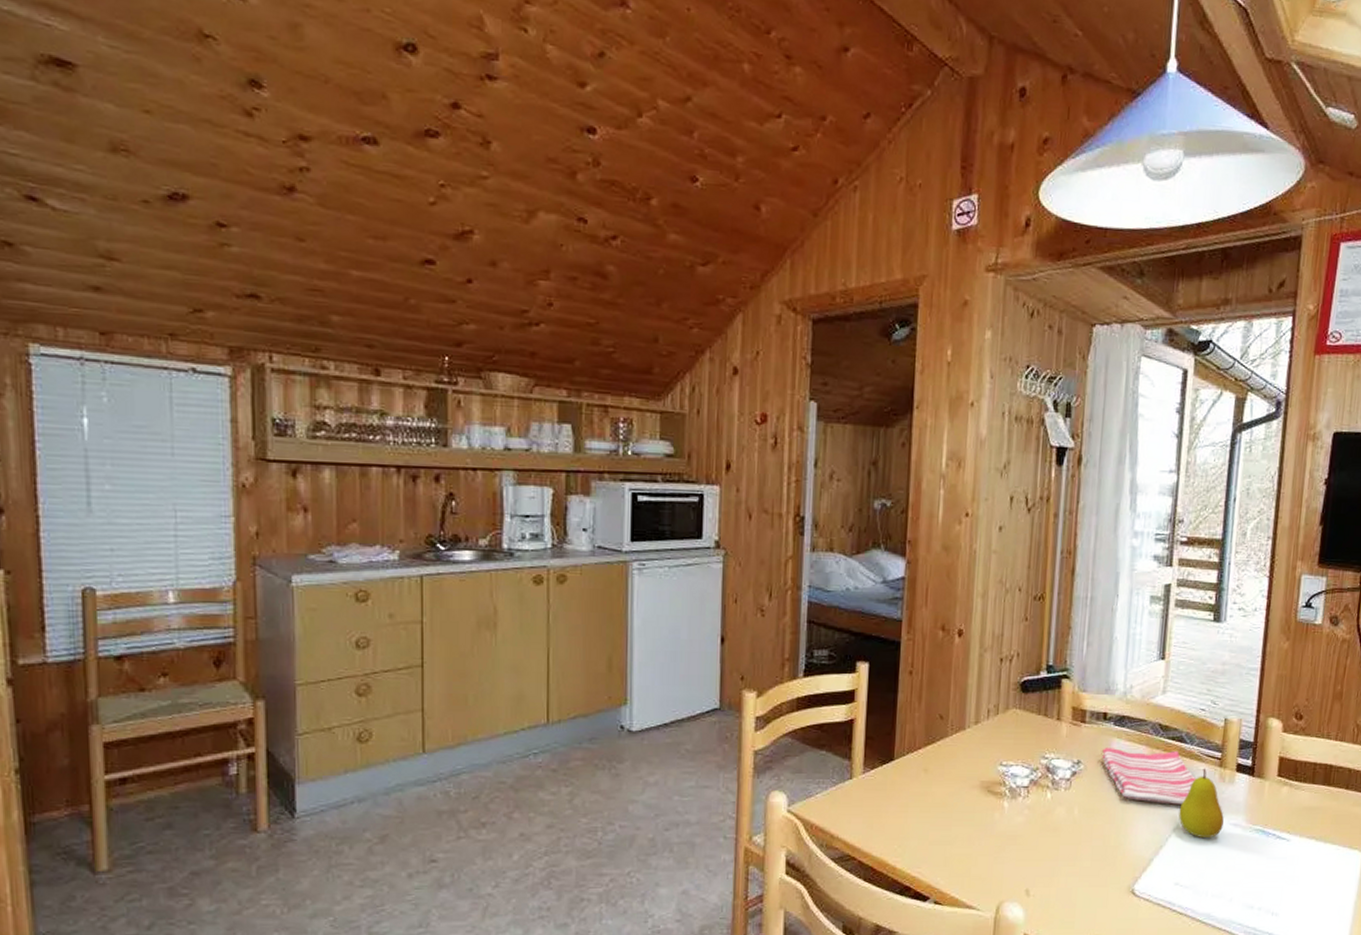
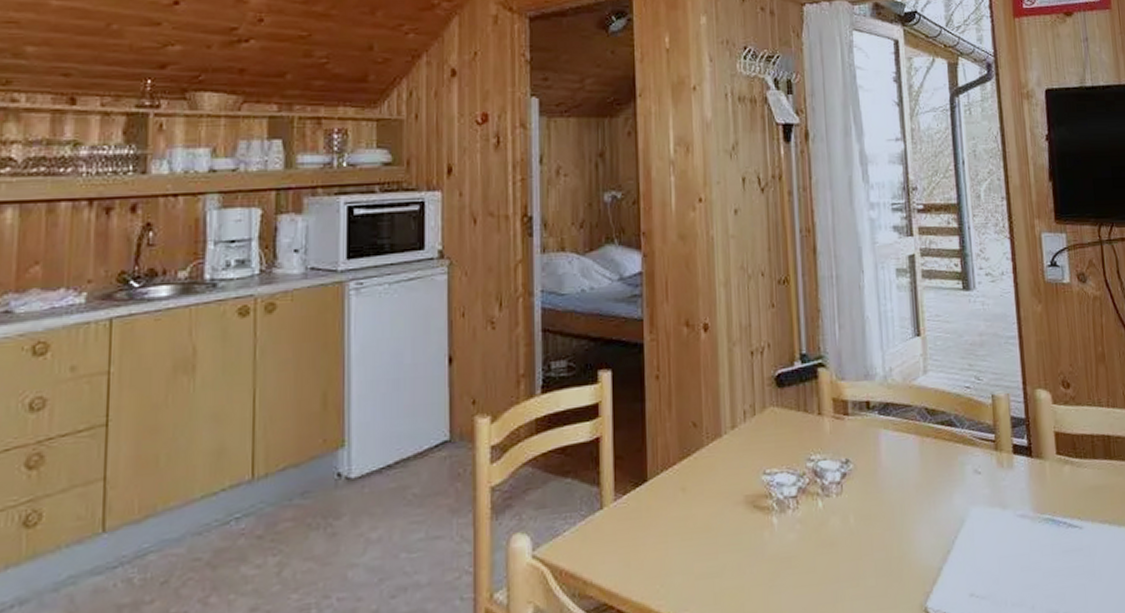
dish towel: present [1102,748,1195,806] -> none [870,437,972,501]
fruit: present [1178,768,1224,839] -> none [961,453,1010,537]

